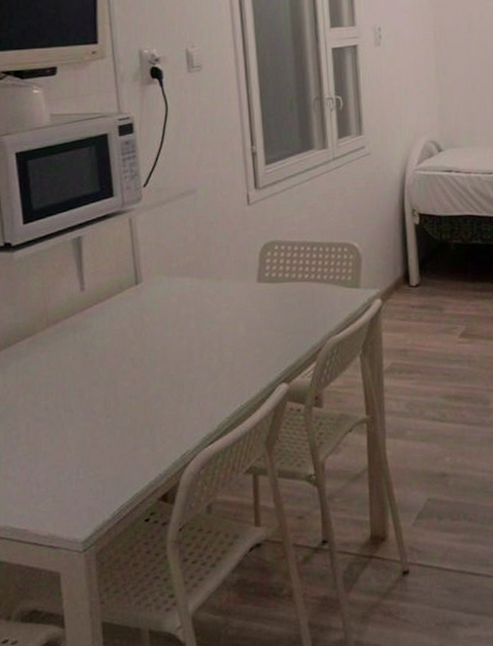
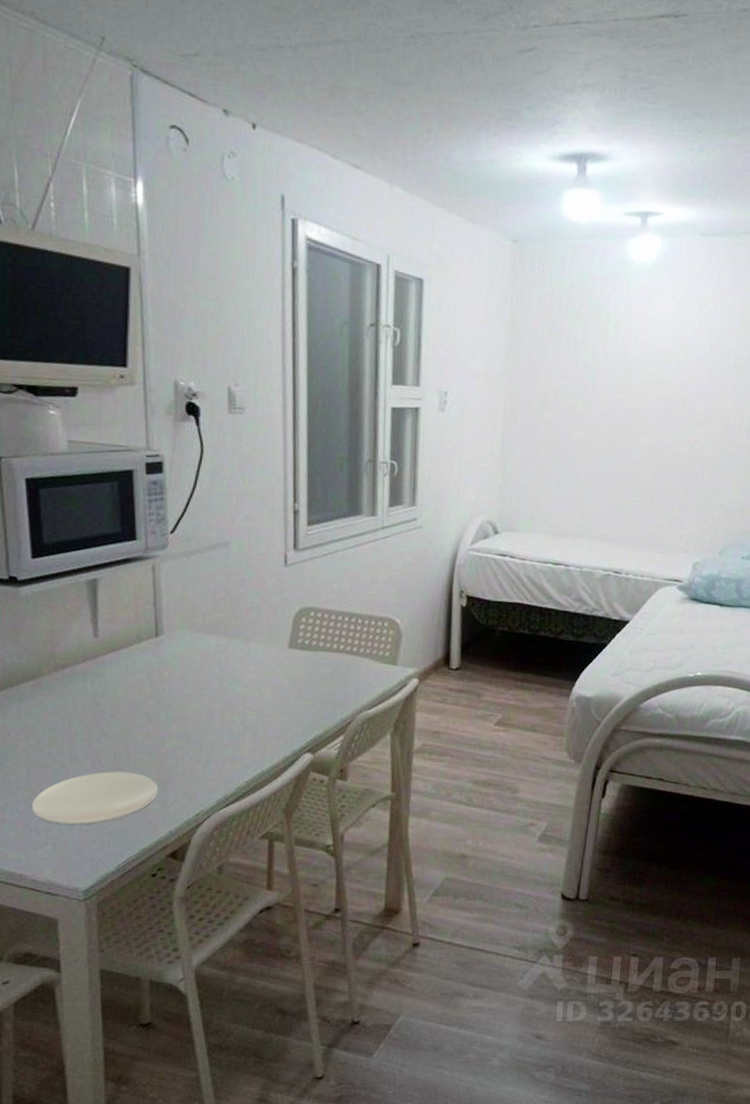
plate: none [31,418,146,477] -> present [31,771,158,826]

